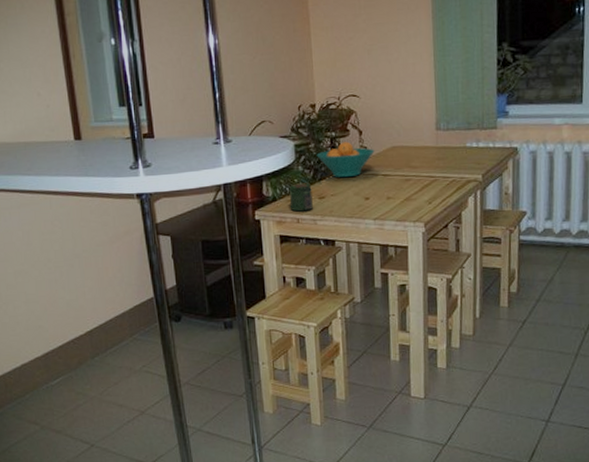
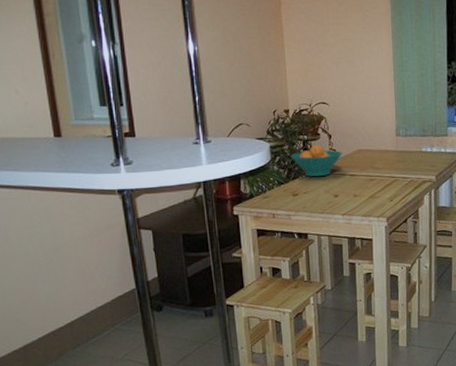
jar: present [289,183,313,212] -> none [265,181,287,208]

